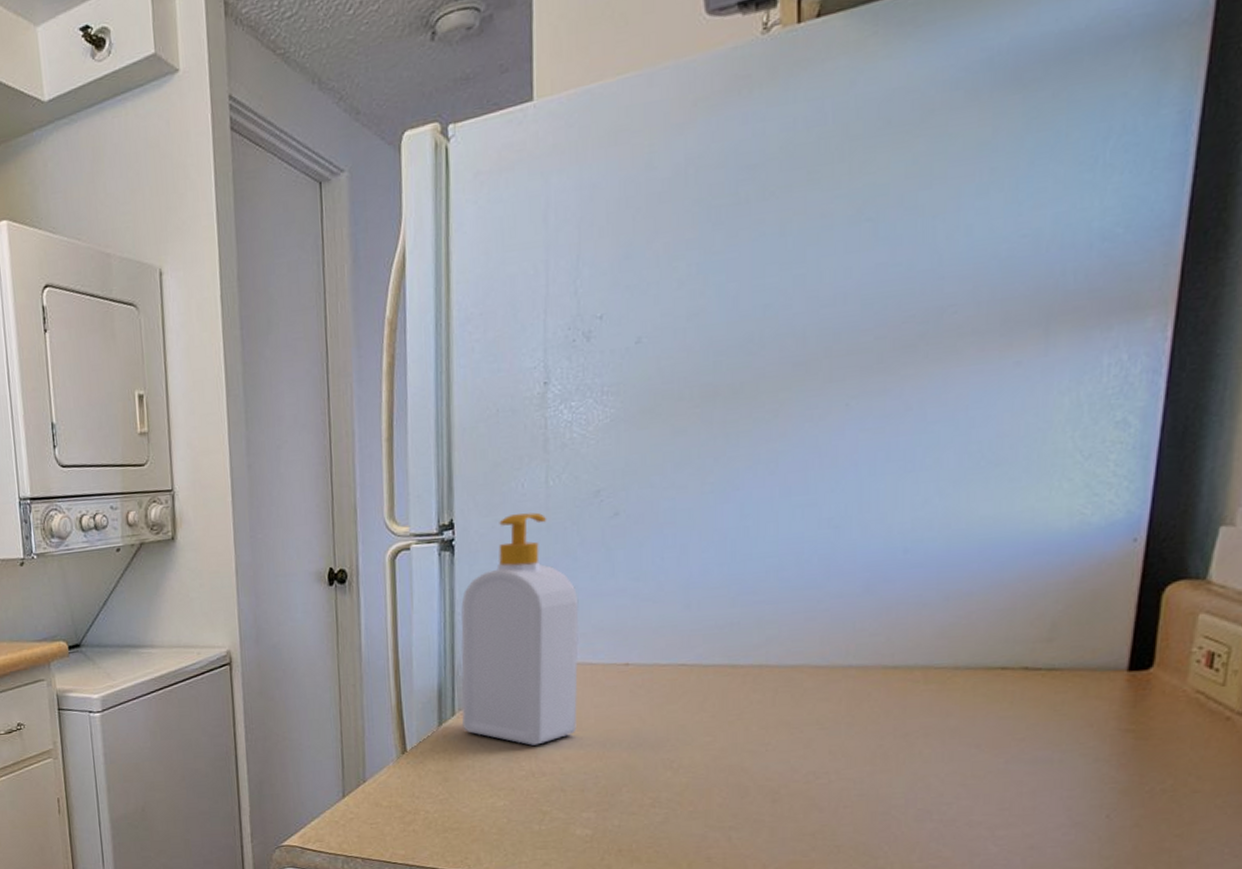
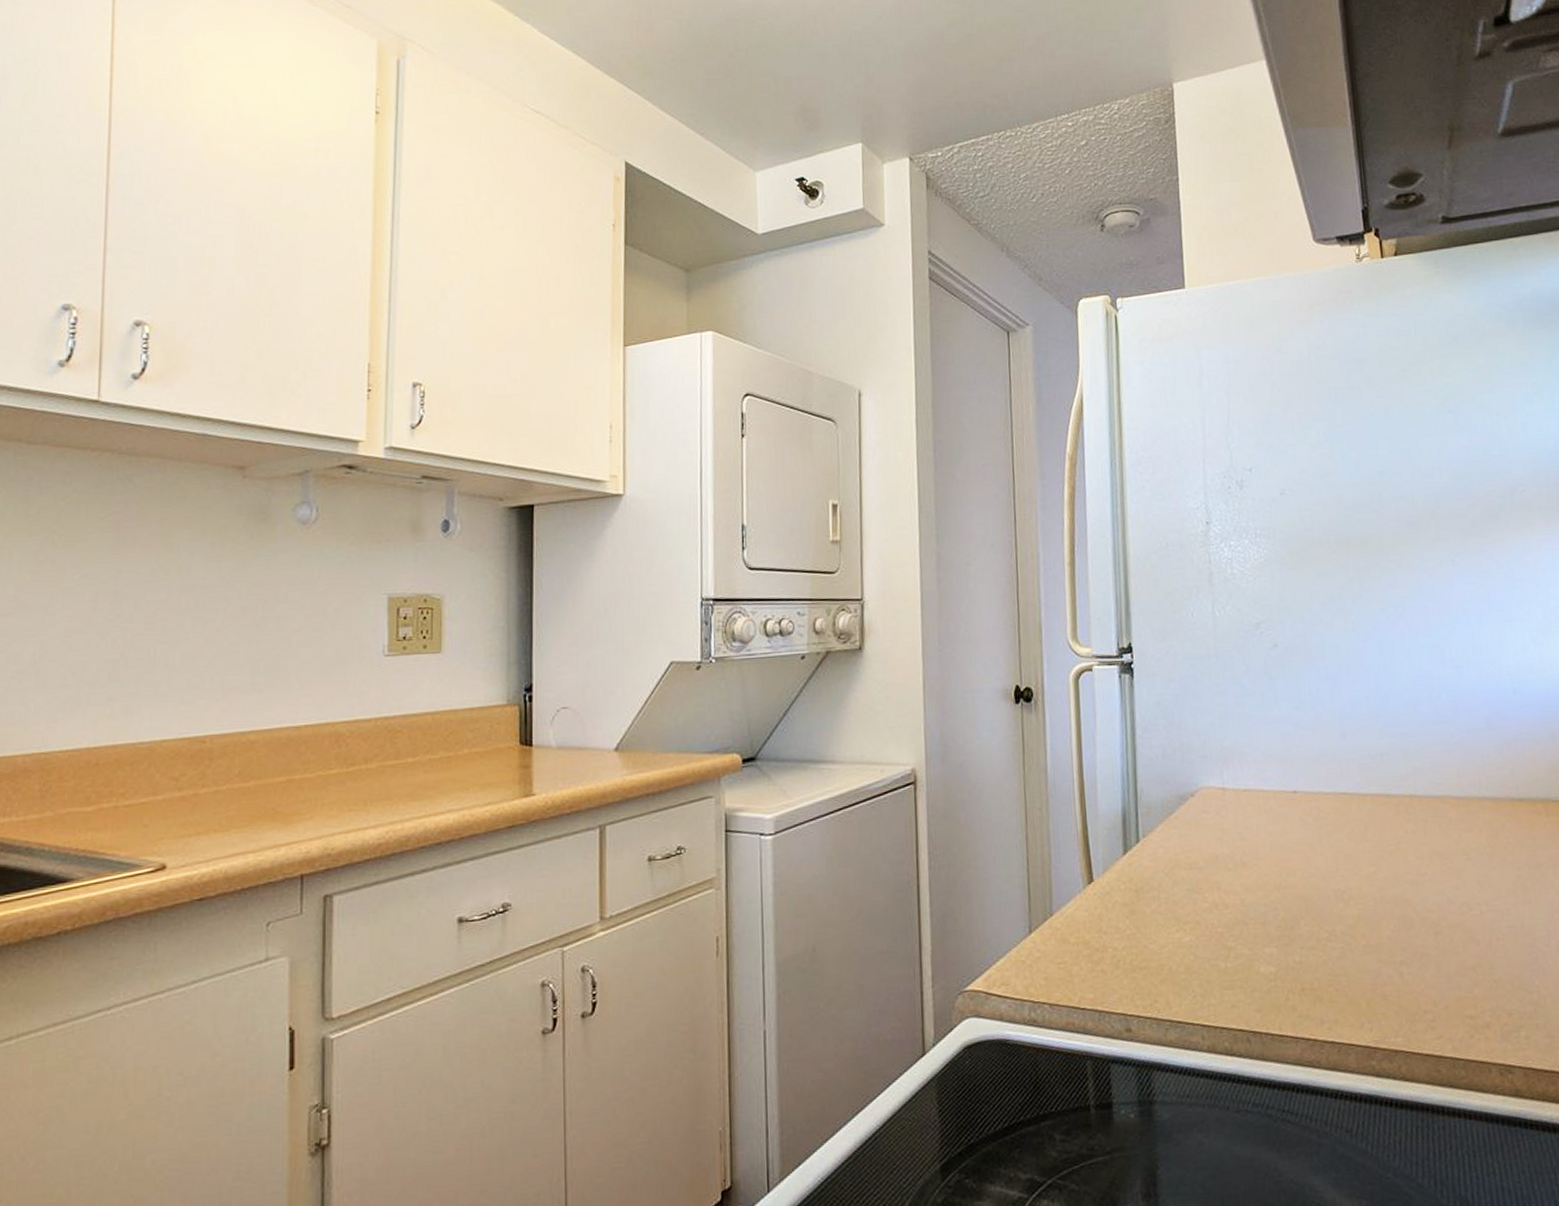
soap bottle: present [460,512,579,746] -> none [1141,640,1254,875]

